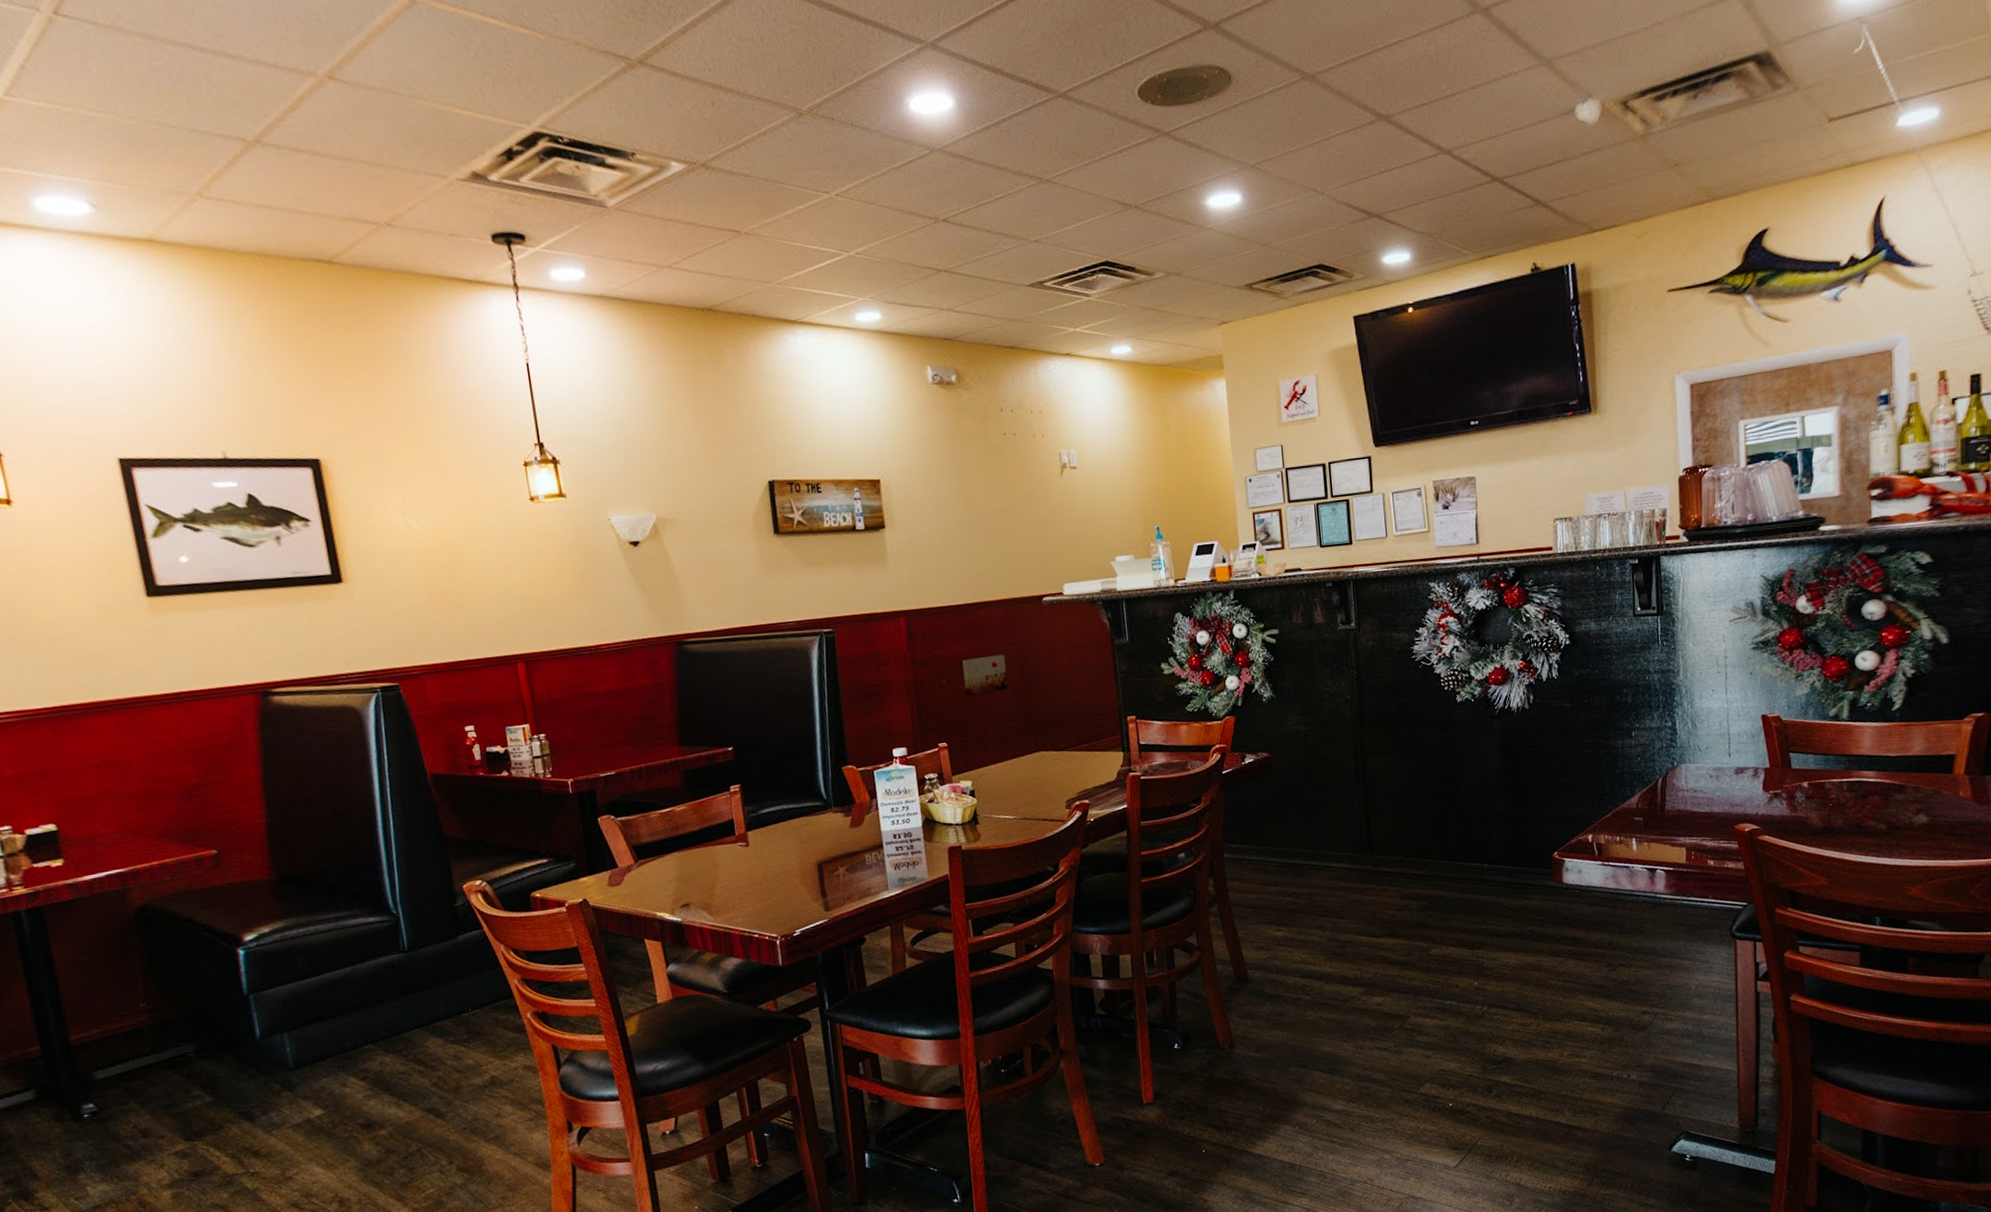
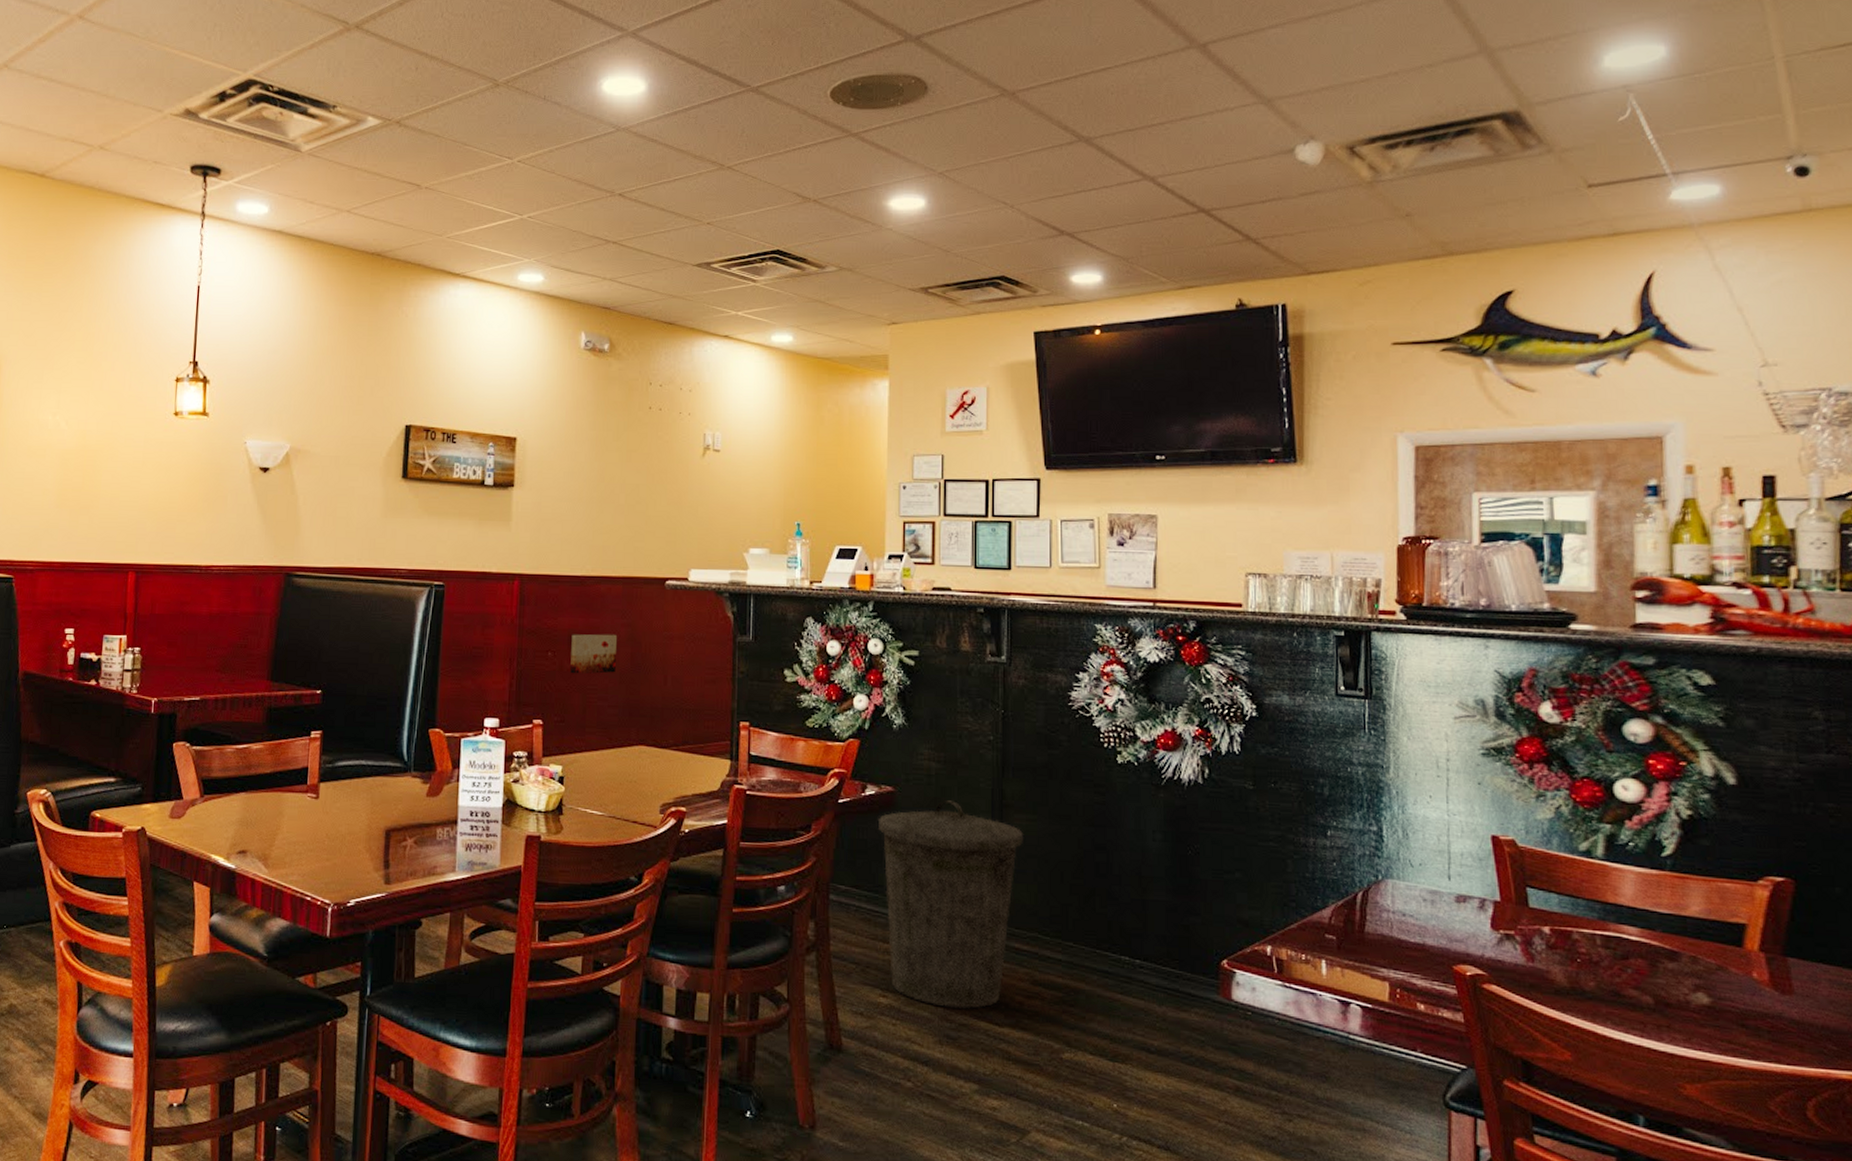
trash can: none [1258,756,1384,930] -> present [877,800,1024,1009]

